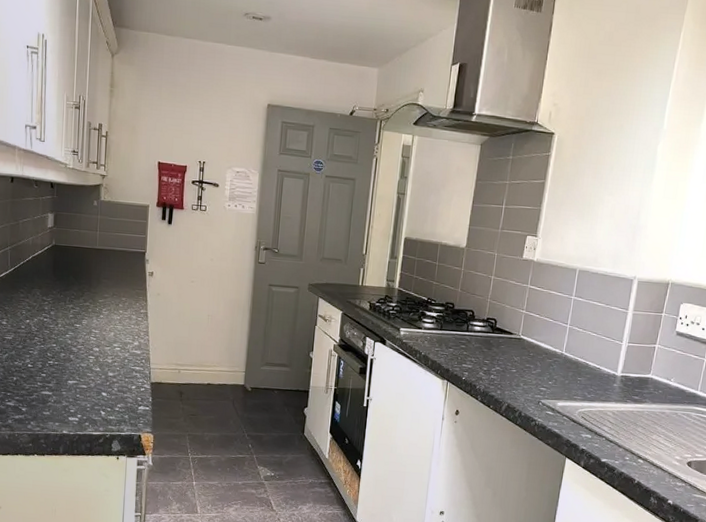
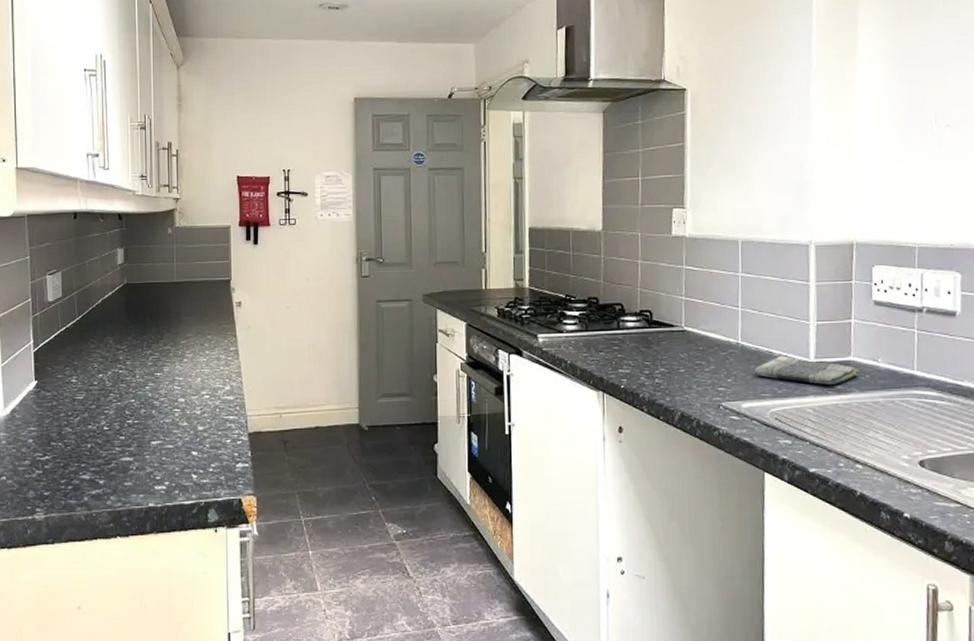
dish towel: none [571,367,655,395] -> present [754,355,859,385]

